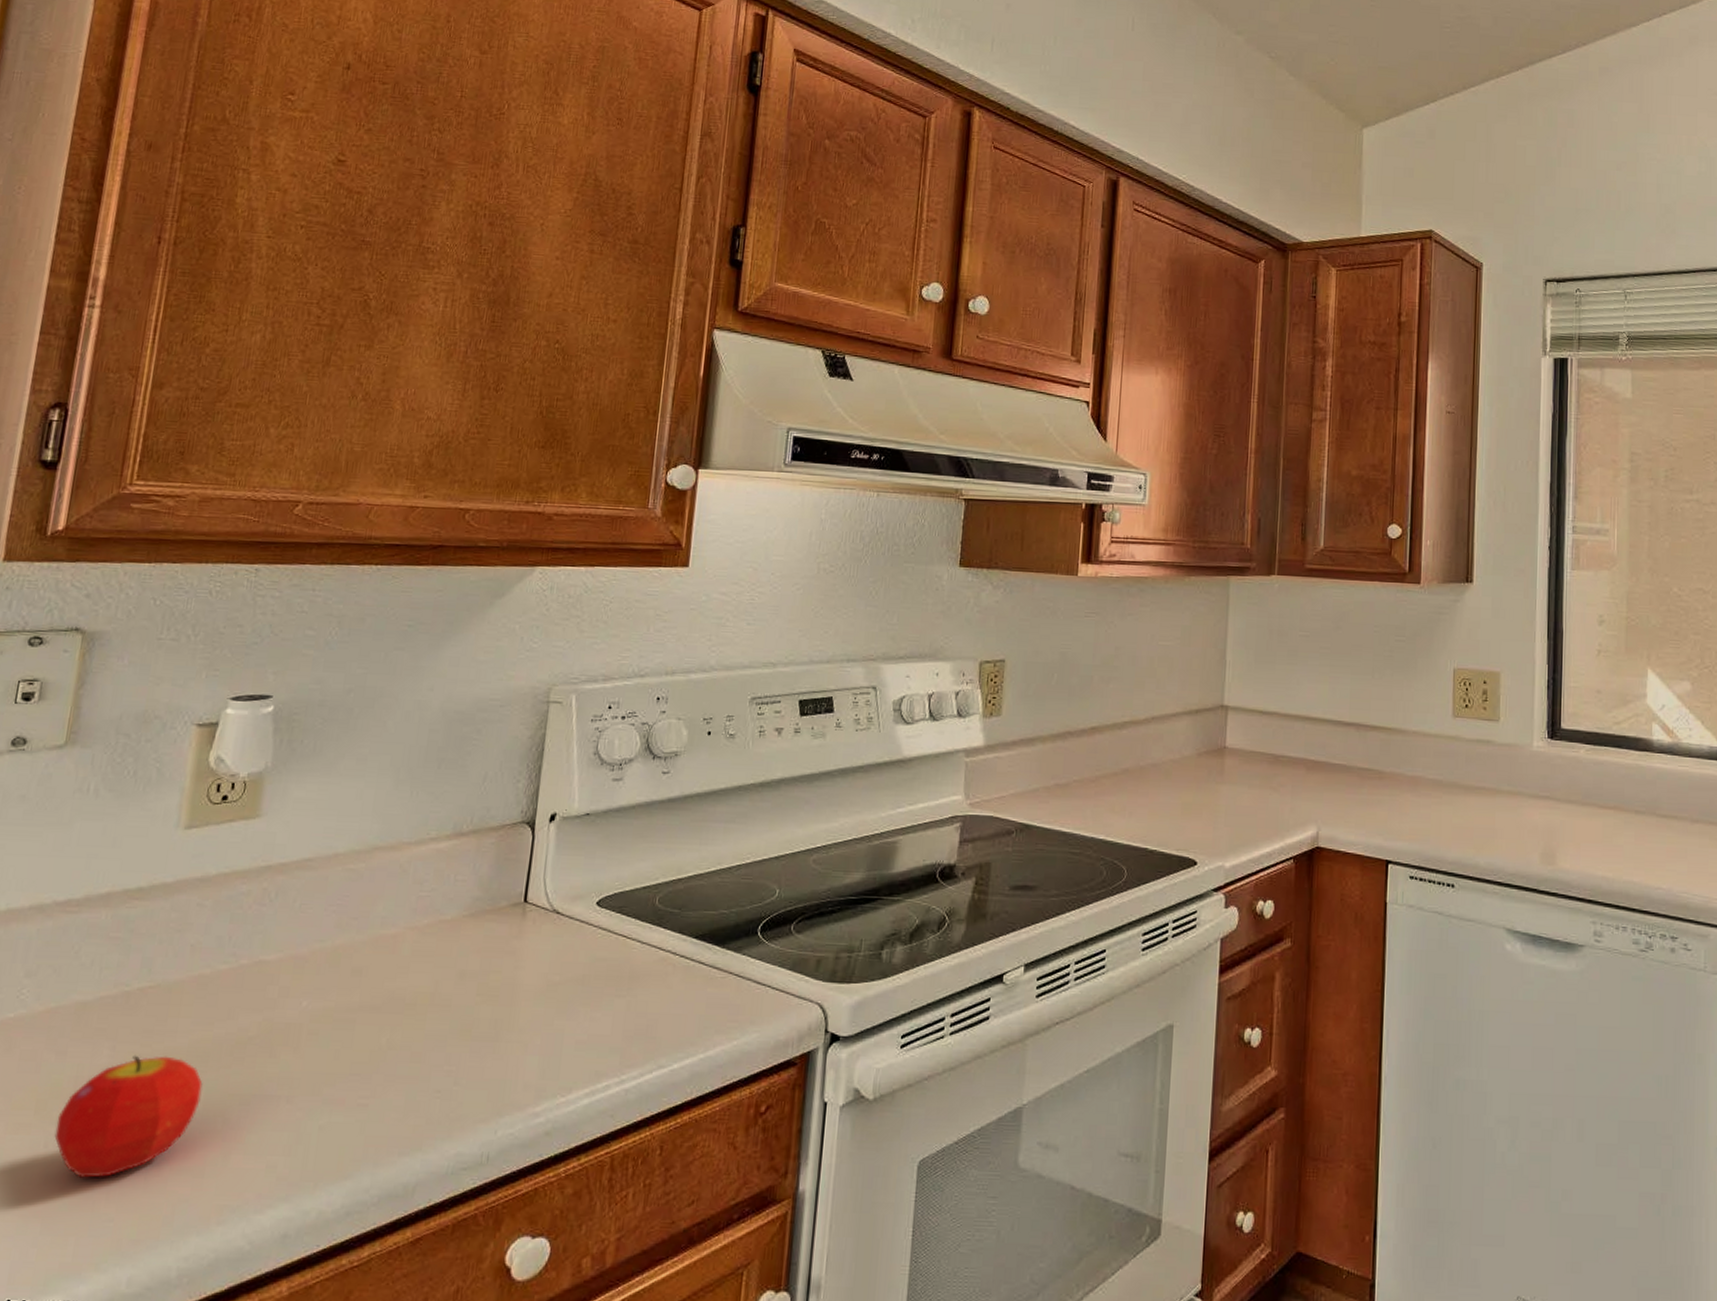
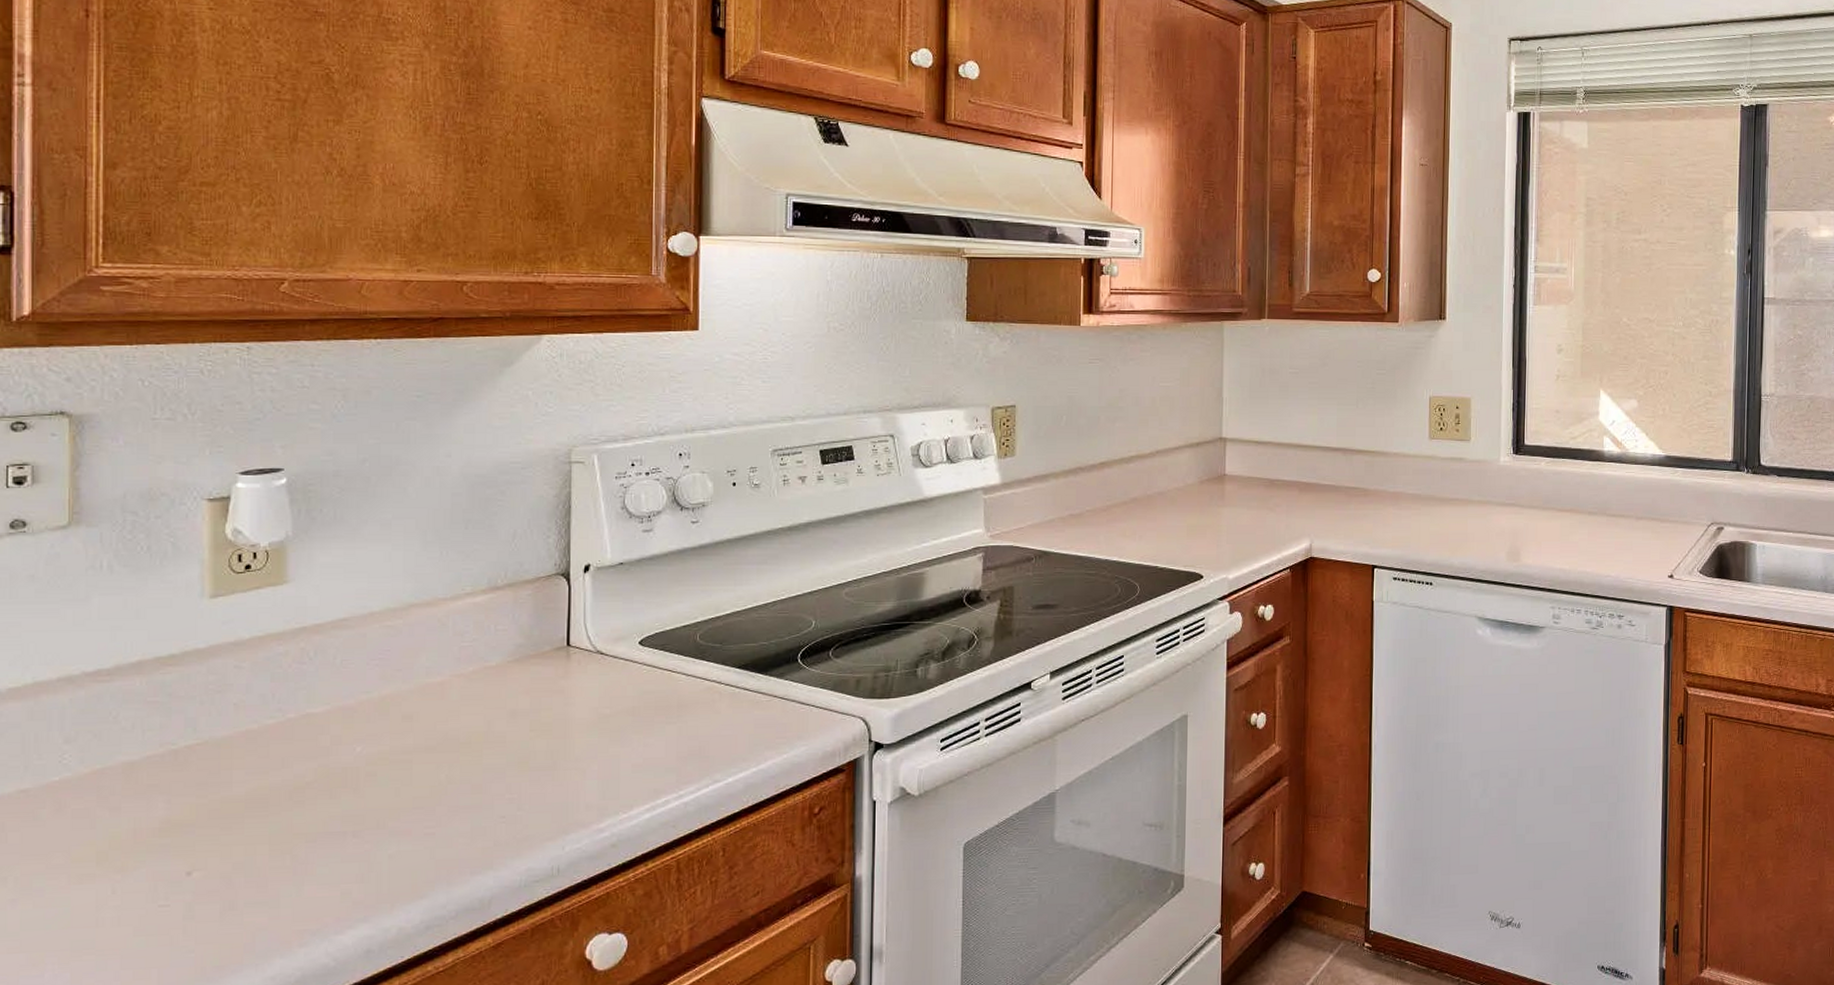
fruit: present [54,1055,203,1178] -> none [121,804,266,917]

